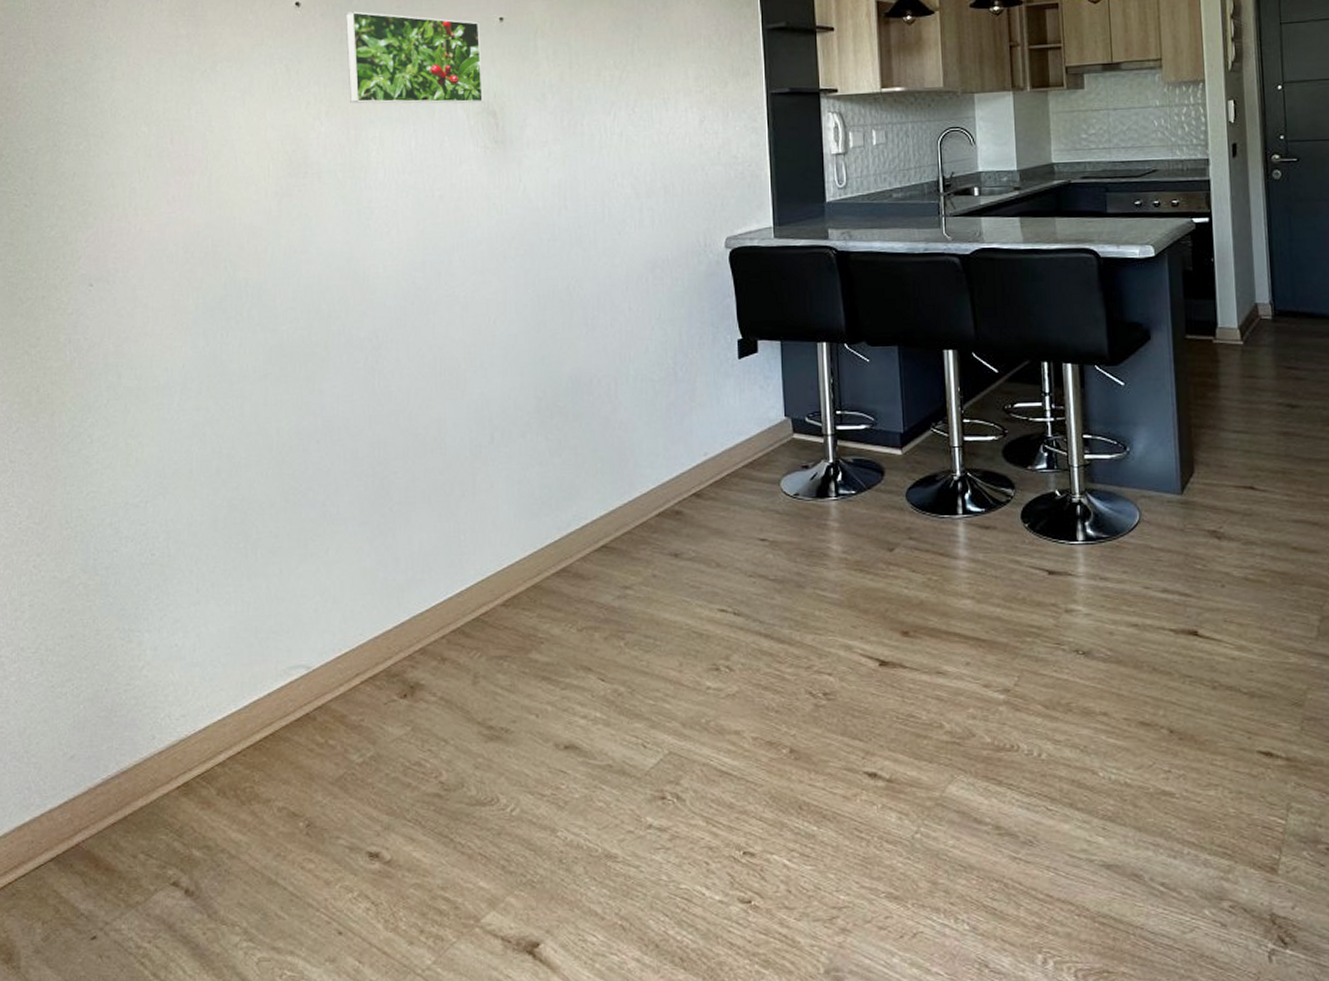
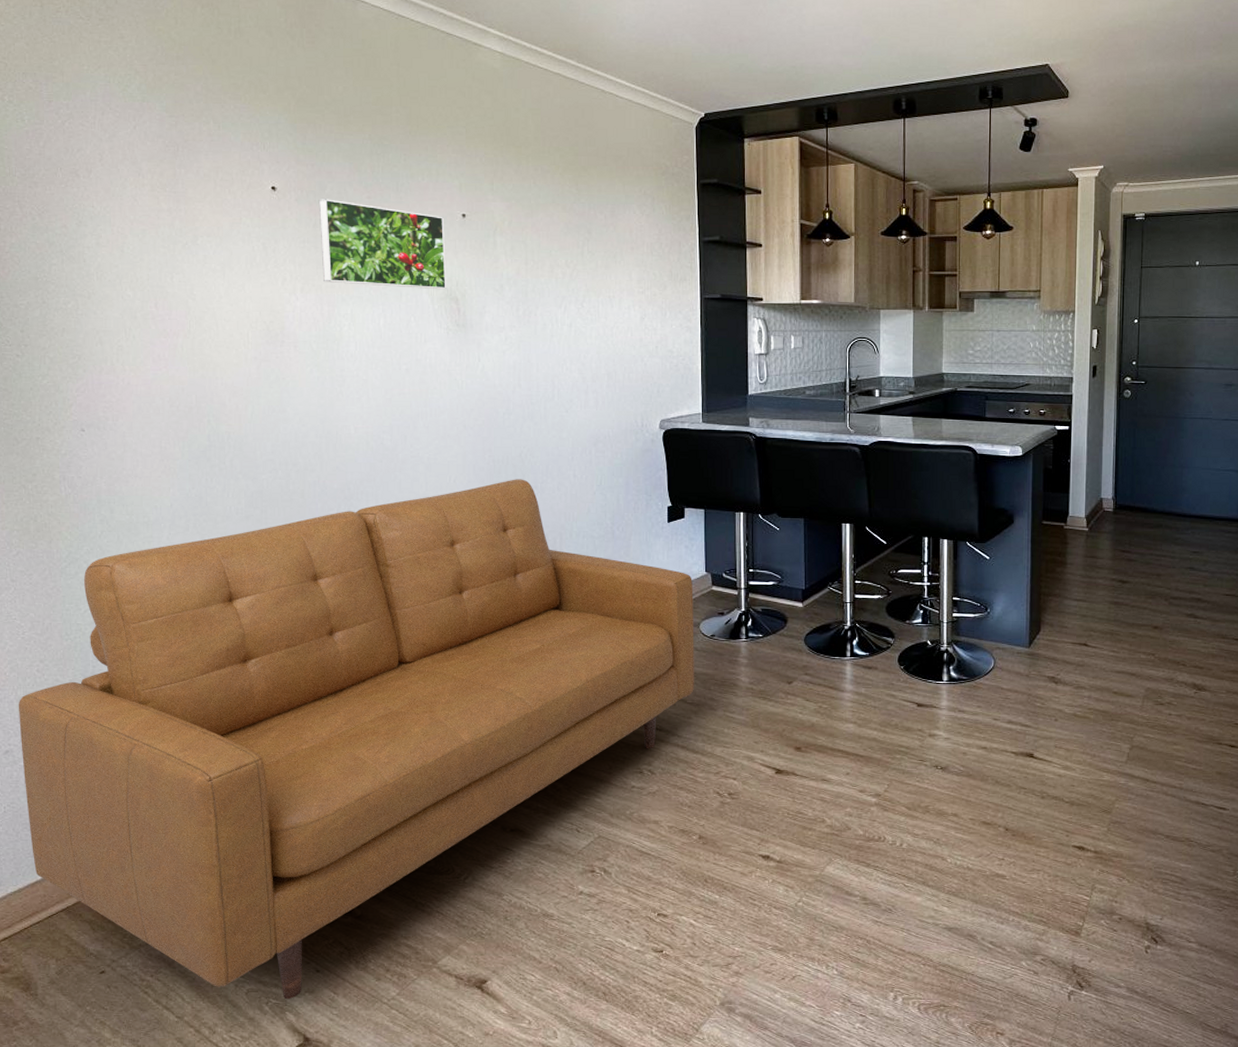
sofa: none [11,315,777,971] -> present [18,479,694,1000]

